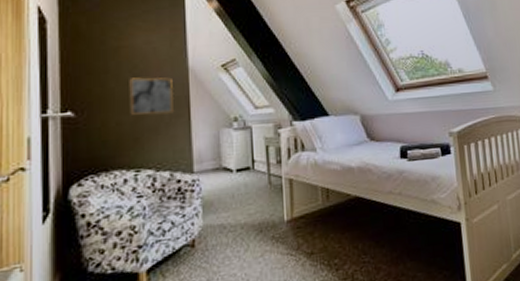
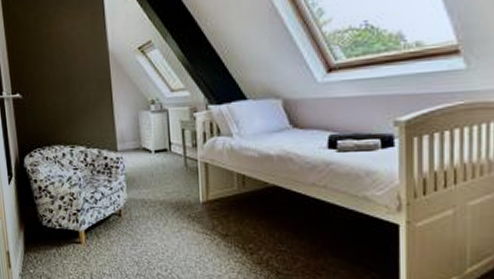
wall art: present [129,77,173,115] -> none [60,61,98,97]

